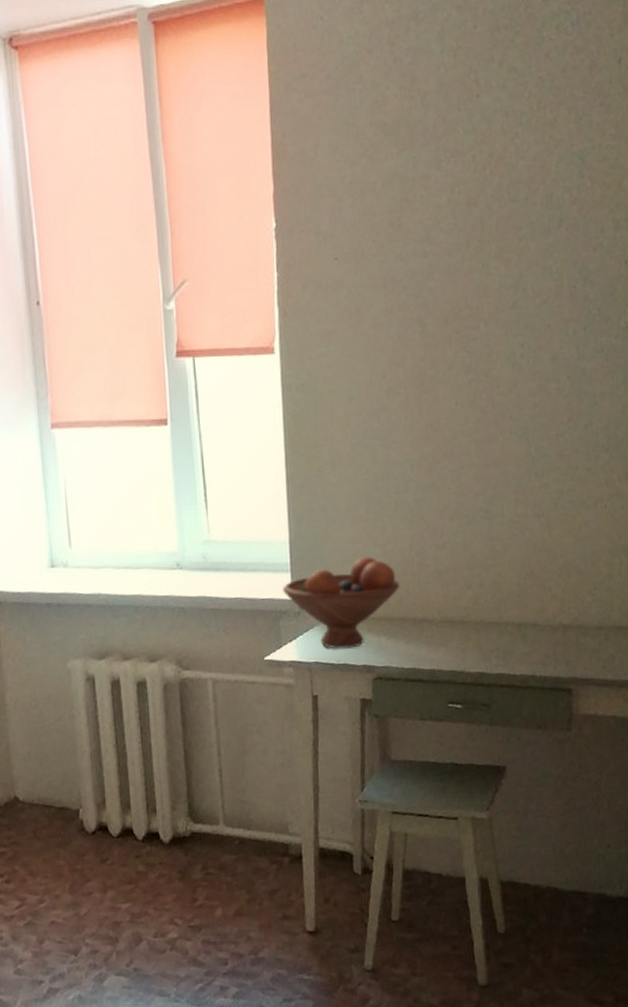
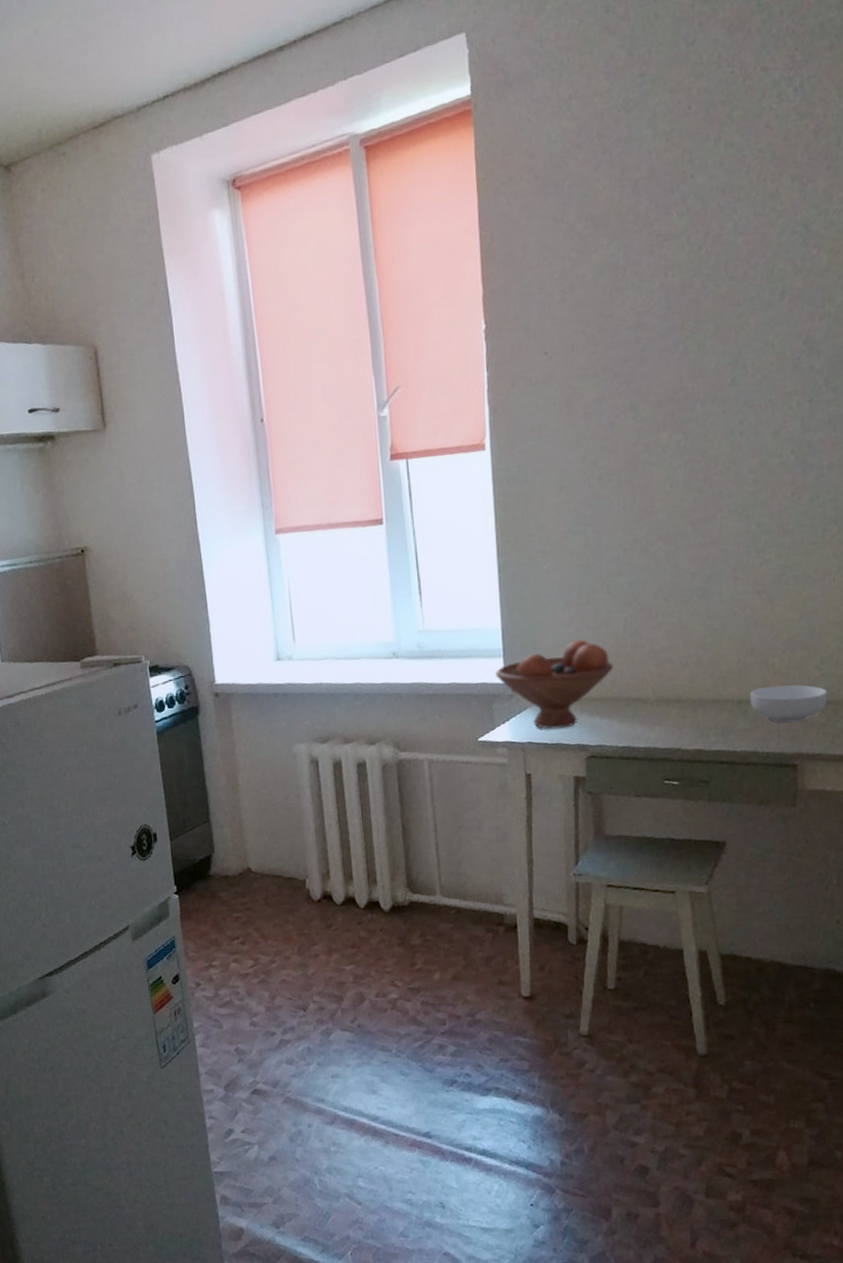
cereal bowl: none [529,609,600,647] -> present [749,685,828,723]

